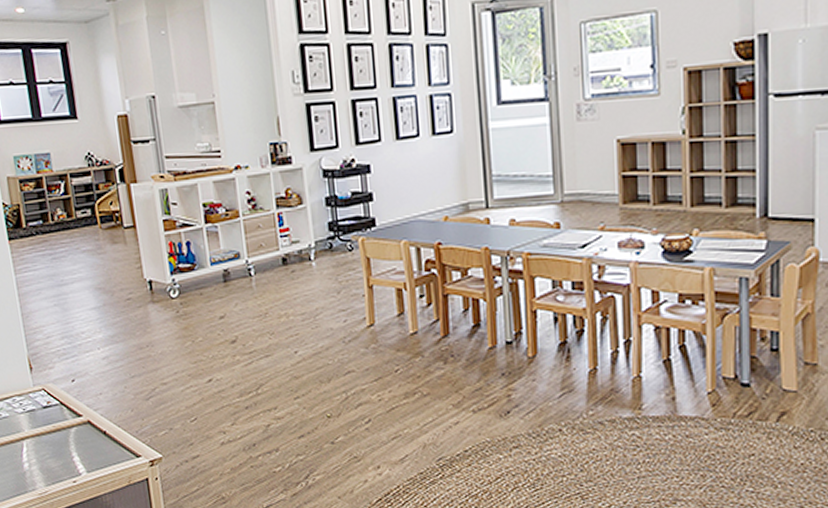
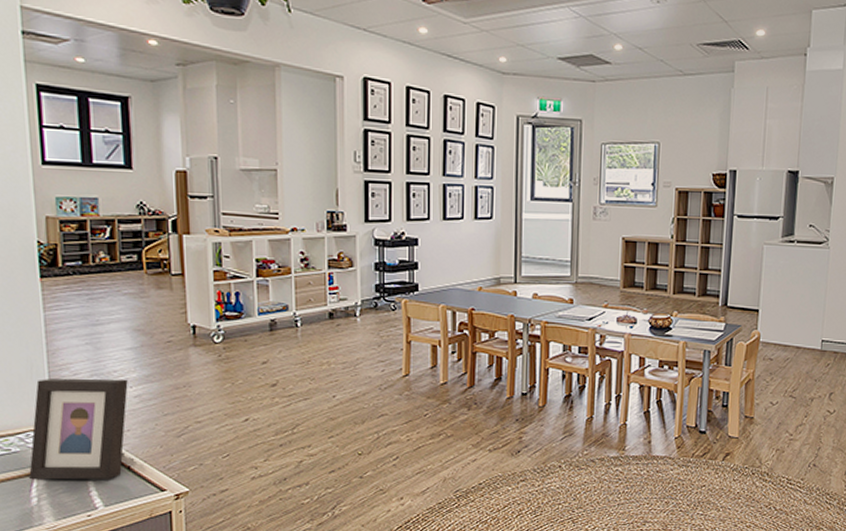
picture frame: none [16,340,99,445] -> present [29,378,128,480]

